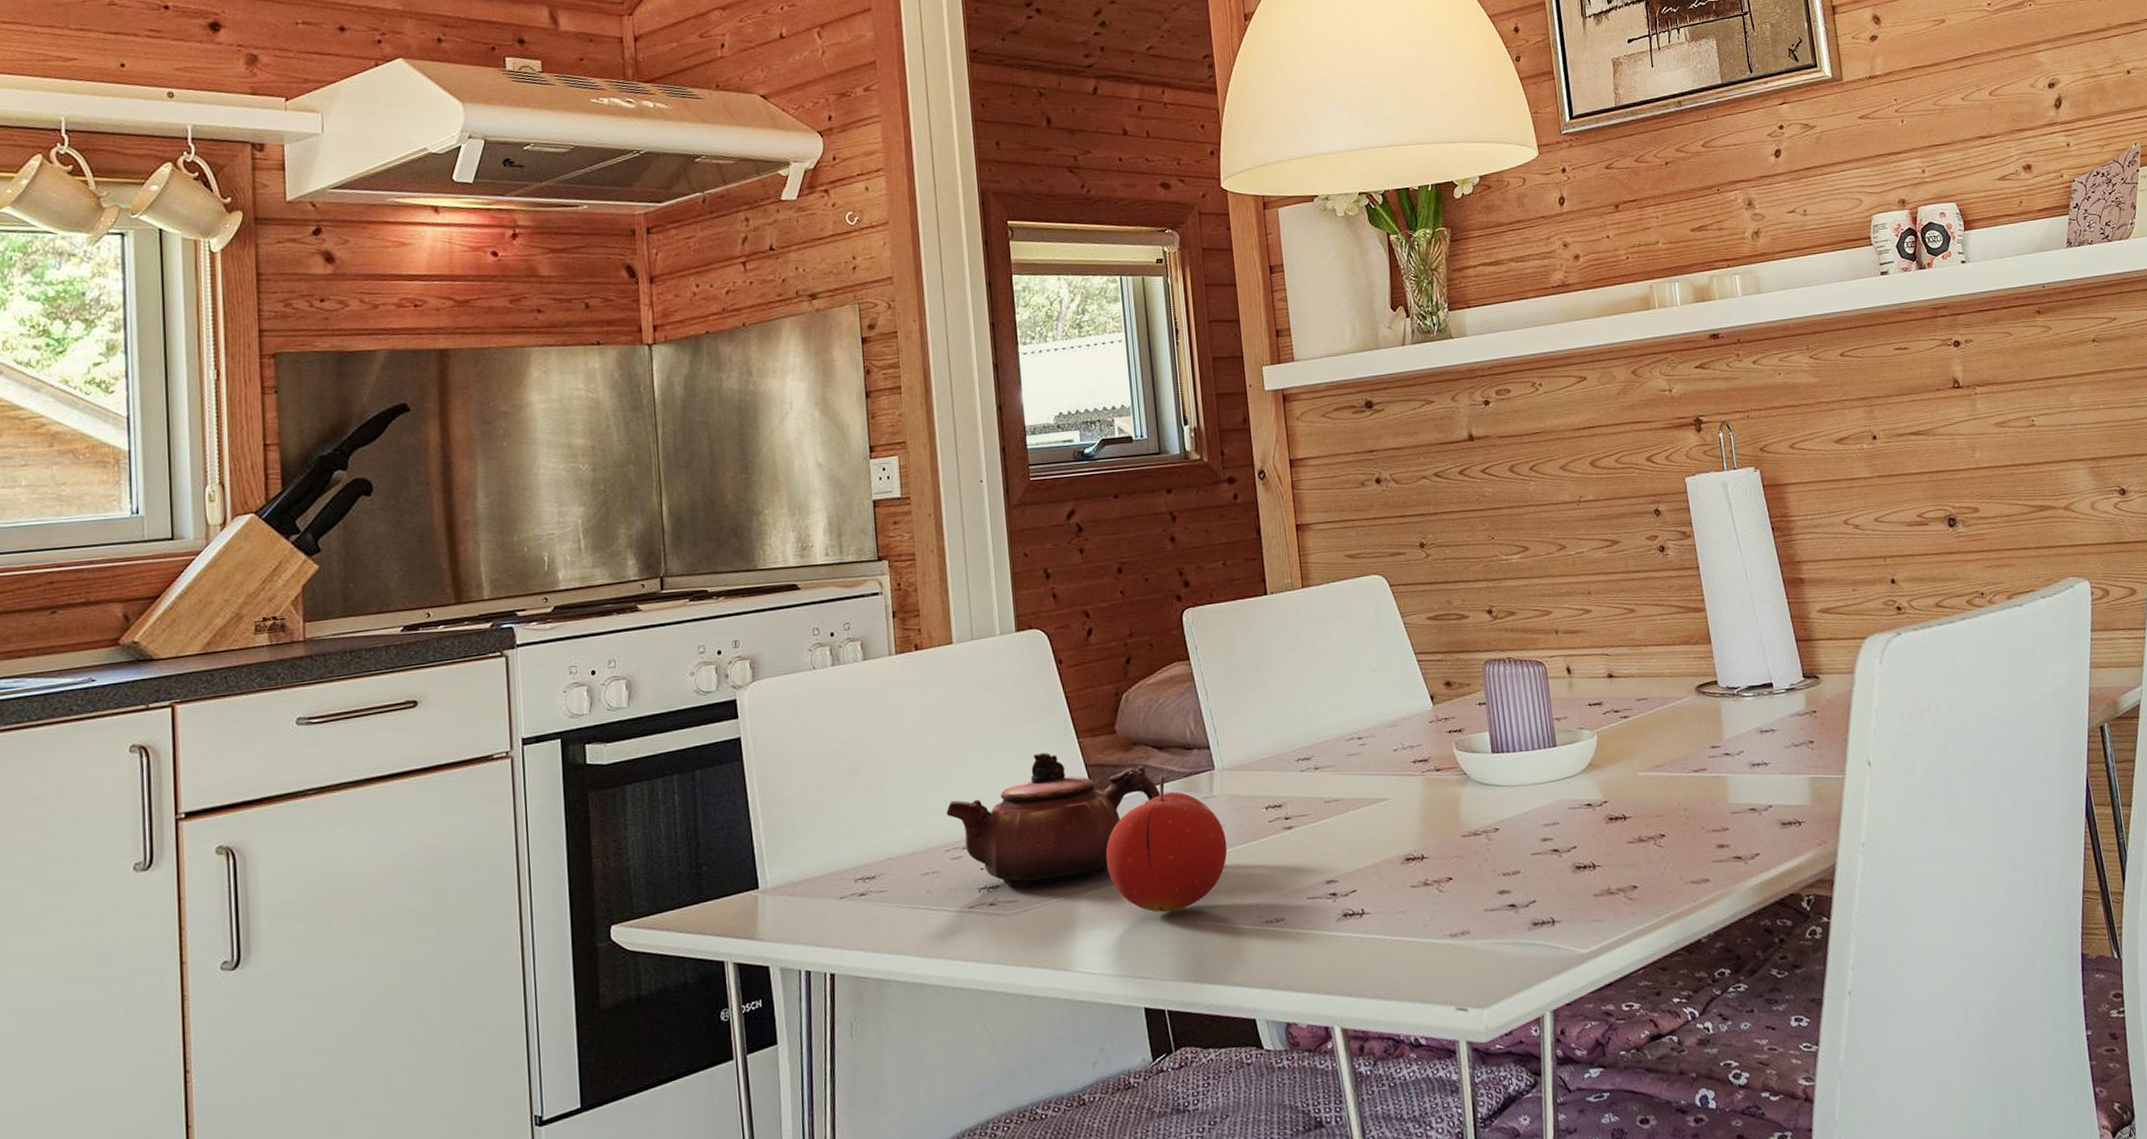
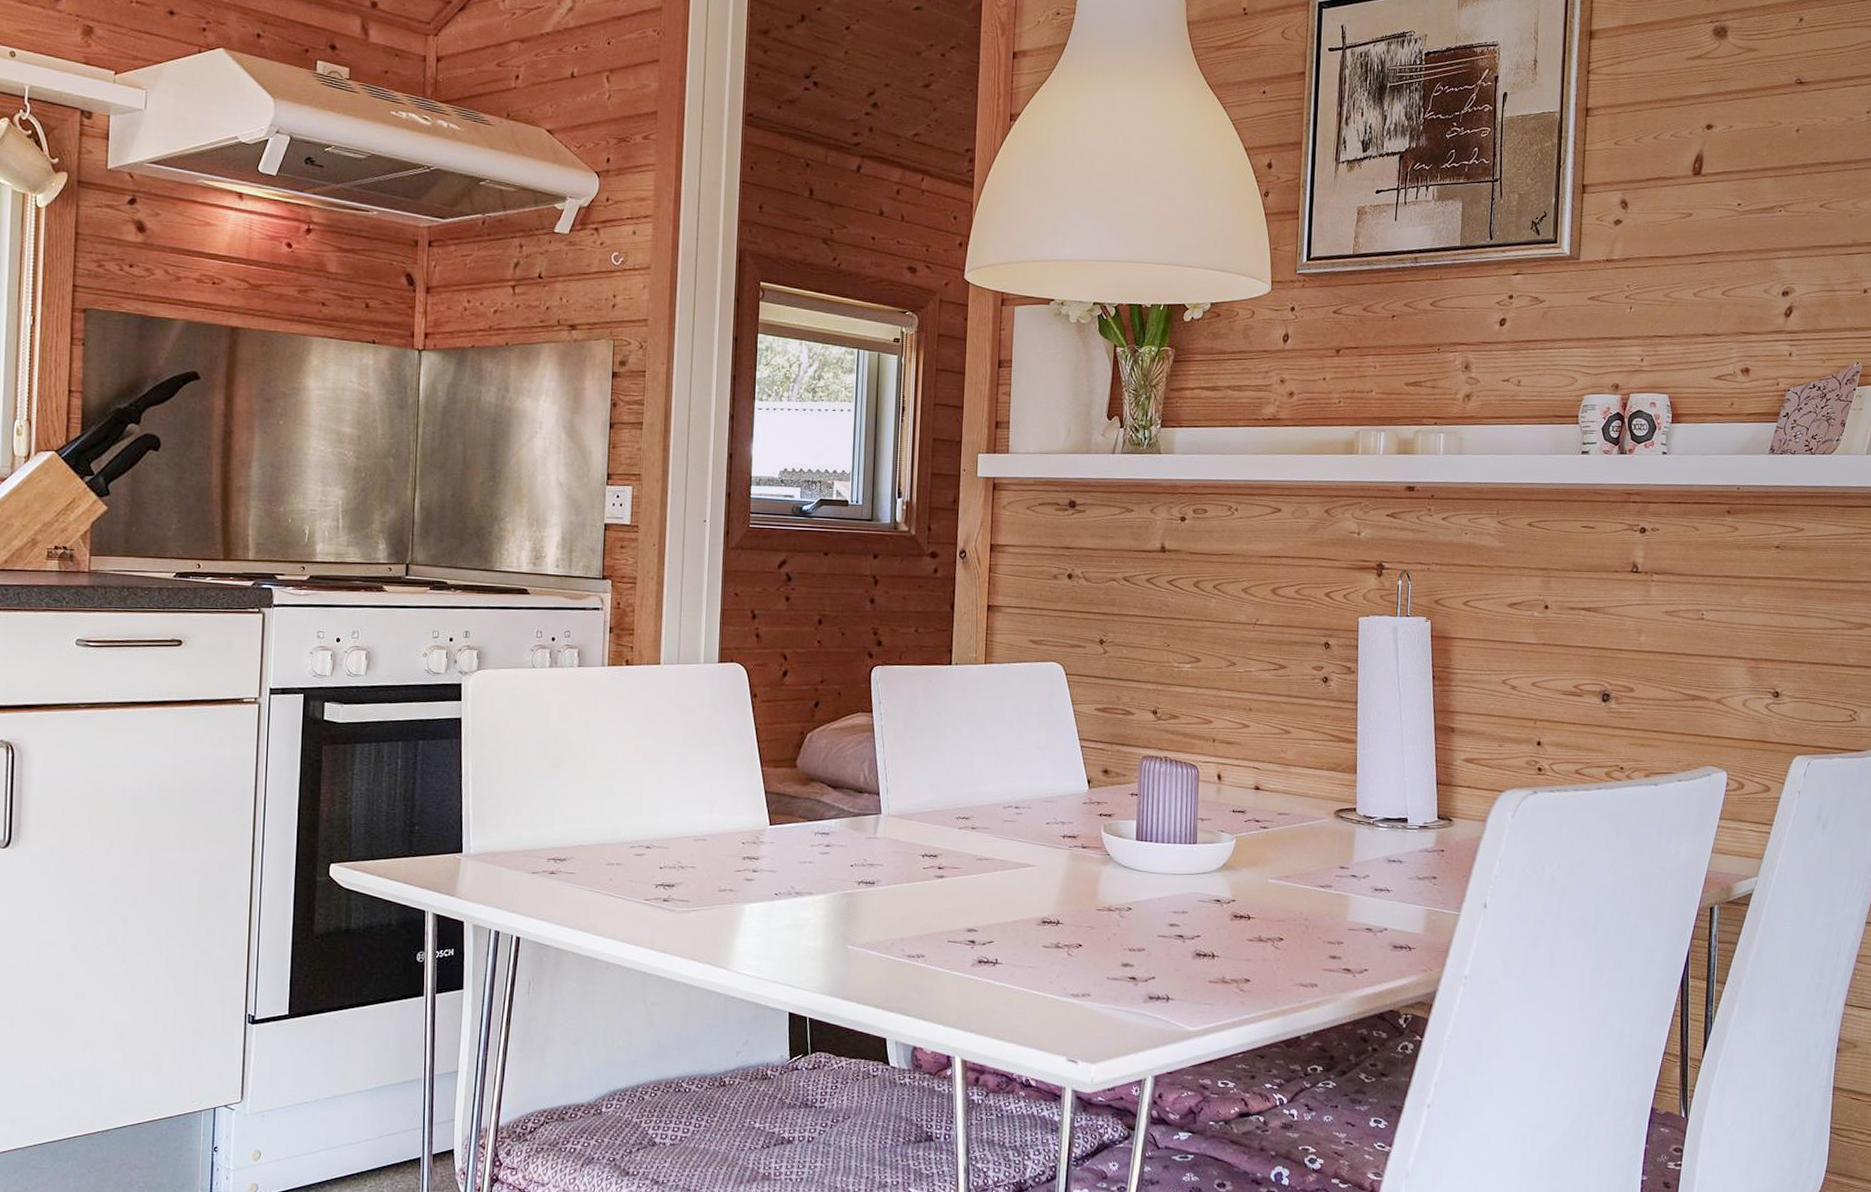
teapot: present [946,753,1161,889] -> none [635,775,829,893]
fruit: present [1105,775,1228,913] -> none [772,811,883,933]

